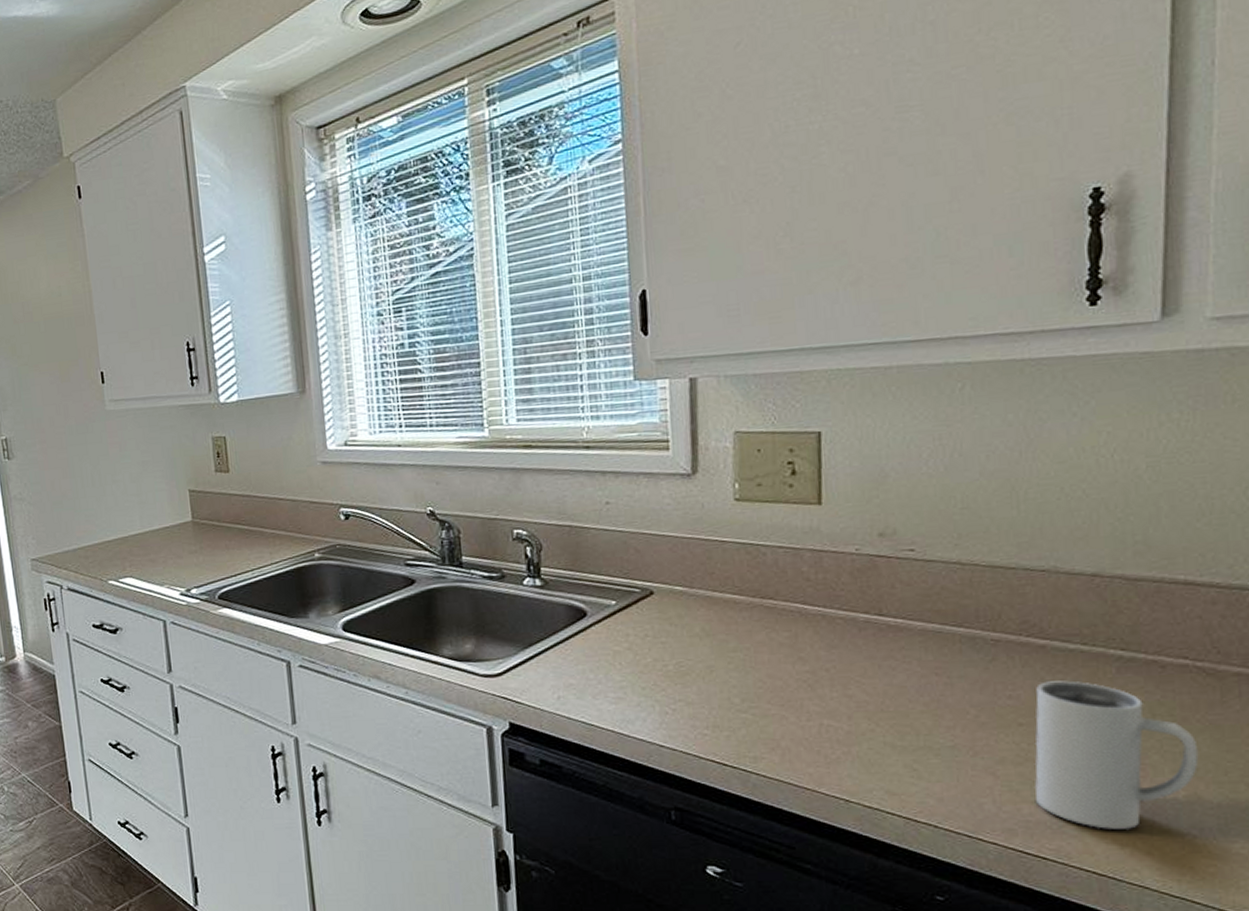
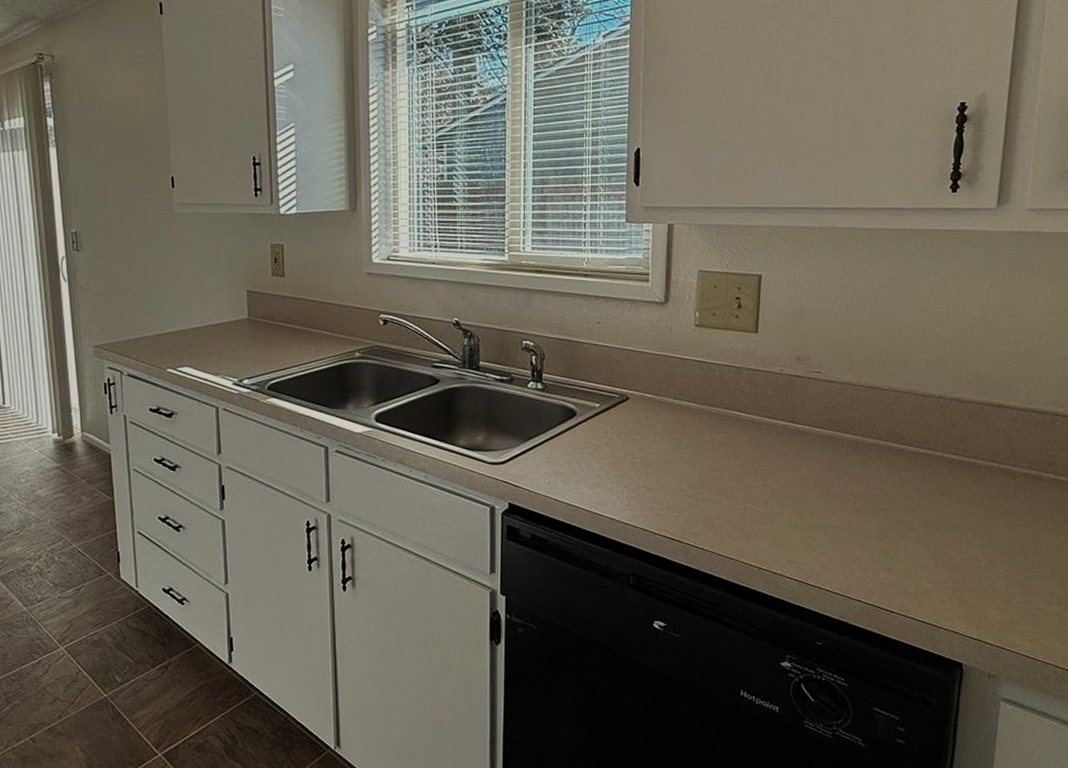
mug: present [1034,680,1199,829] -> none [890,477,997,589]

